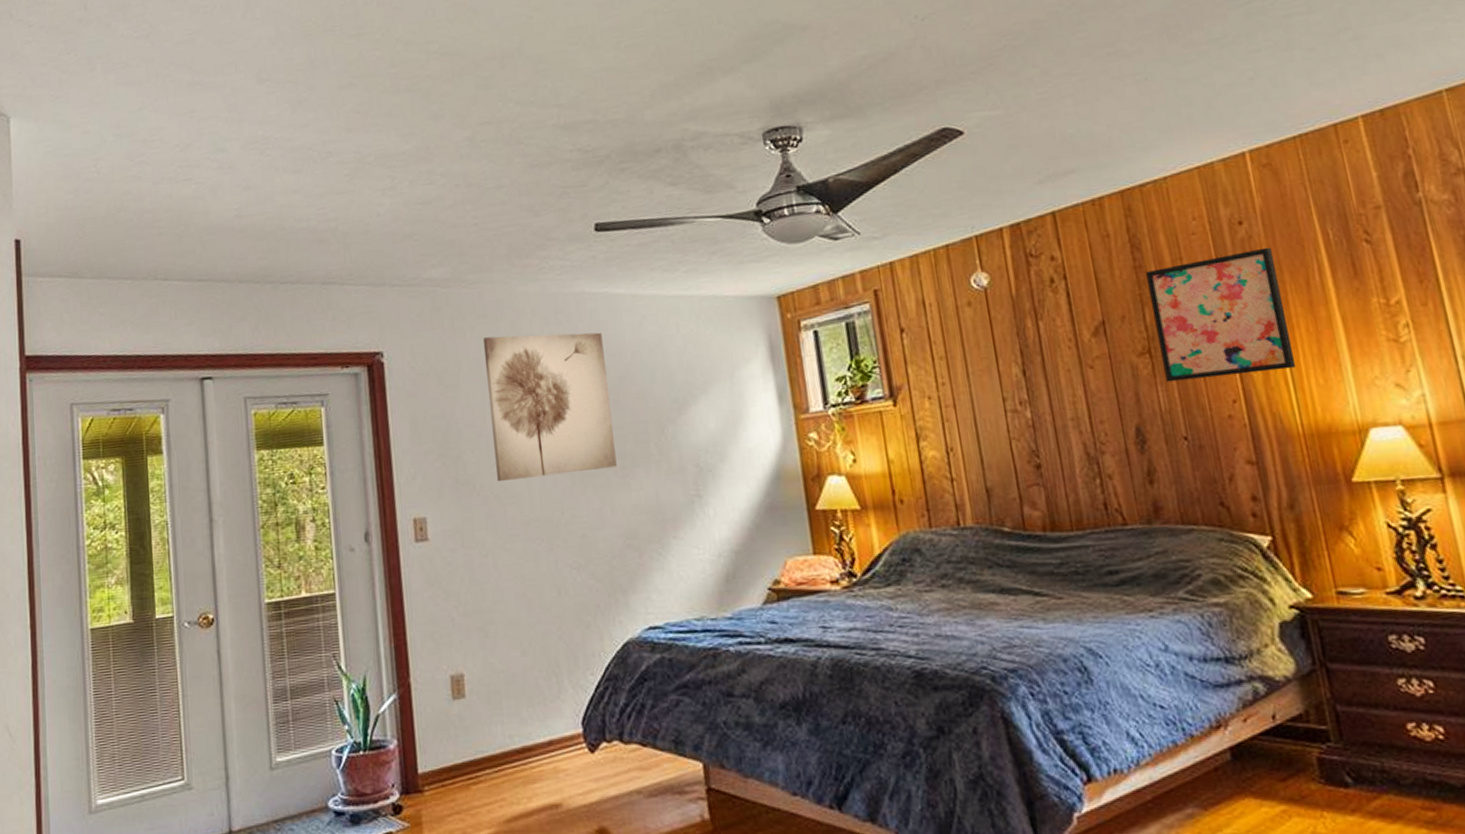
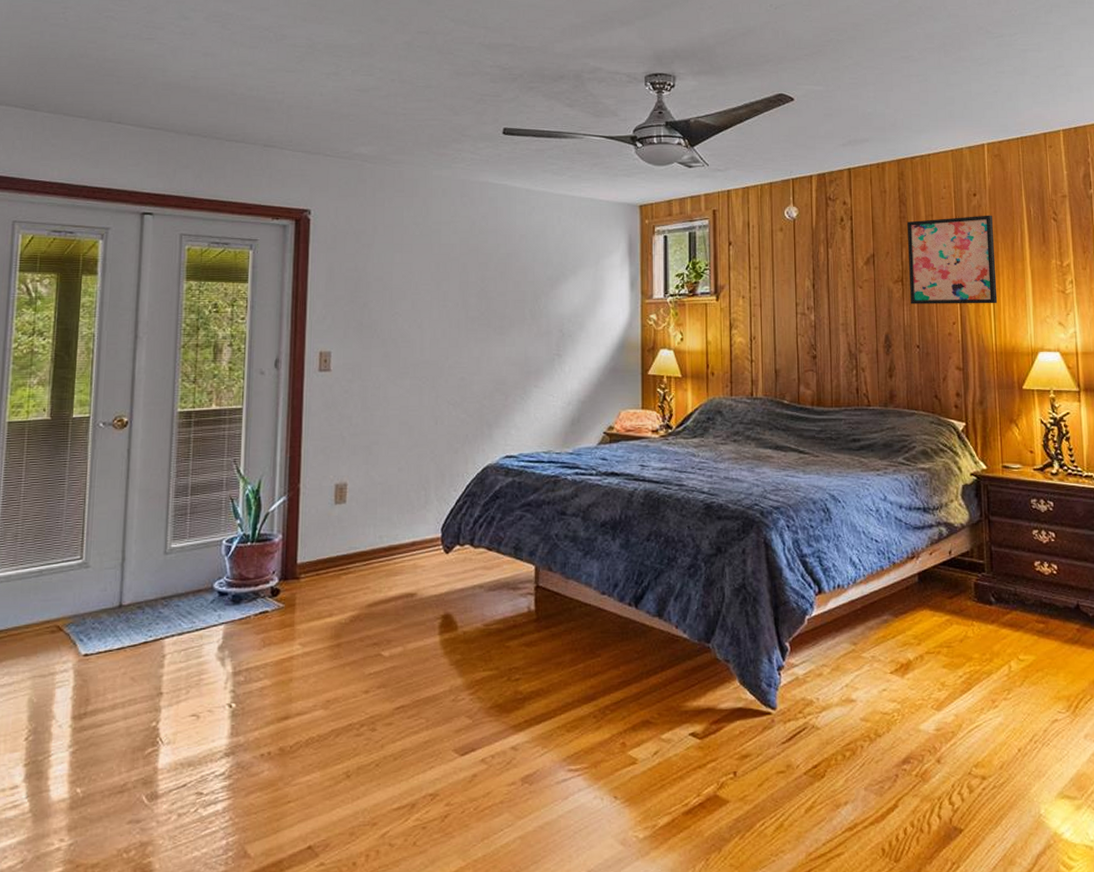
wall art: present [482,332,617,481] -> none [396,209,498,328]

